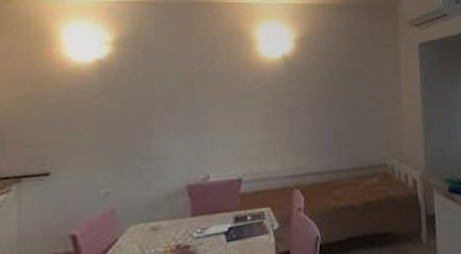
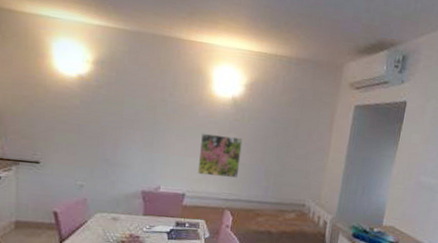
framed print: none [252,99,304,152] -> present [197,133,243,179]

